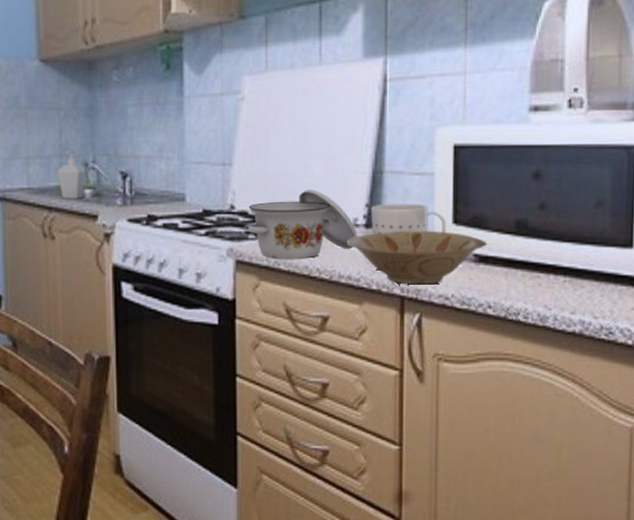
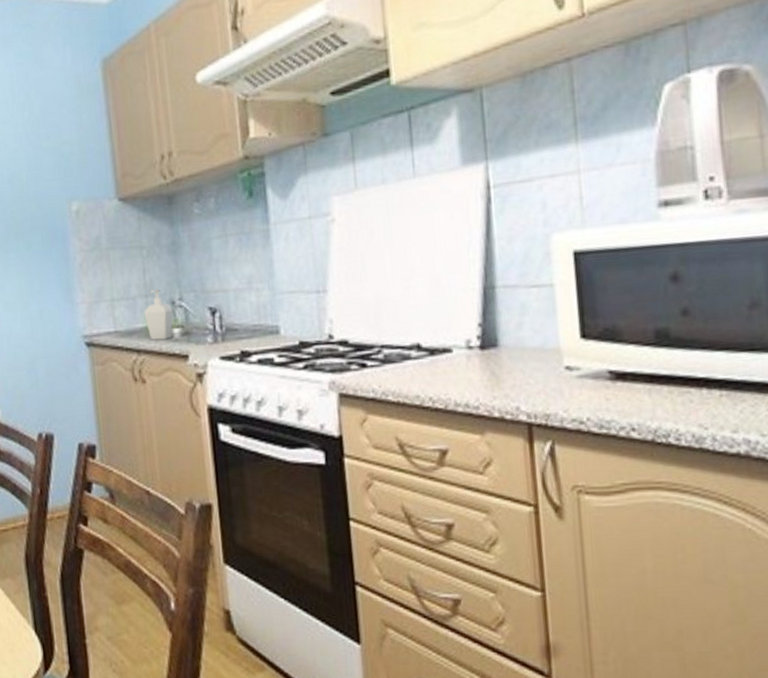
cooking pot: present [247,190,357,260] -> none [348,312,472,391]
bowl: present [346,230,488,286] -> none [460,348,624,410]
mug: present [371,203,447,234] -> none [485,319,574,356]

